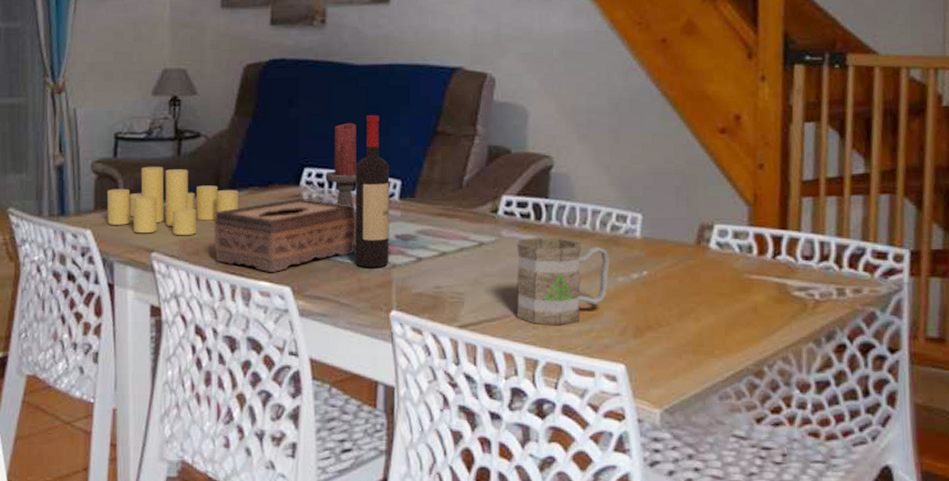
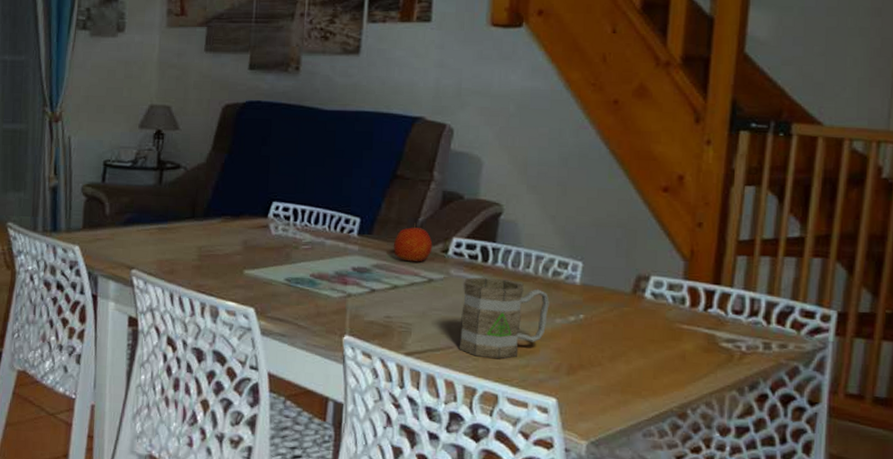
candle: present [106,166,239,235] -> none [94,192,212,256]
tissue box: present [213,197,357,273] -> none [187,228,318,295]
candle holder: present [306,123,357,218] -> none [273,163,322,249]
wine bottle: present [355,115,390,268] -> none [314,157,351,296]
apple: none [439,182,481,225] -> present [394,223,433,262]

